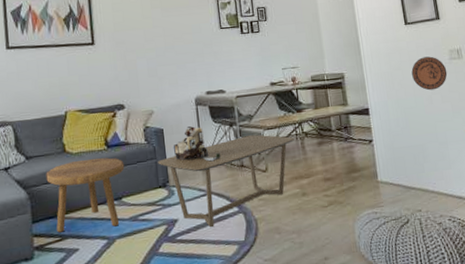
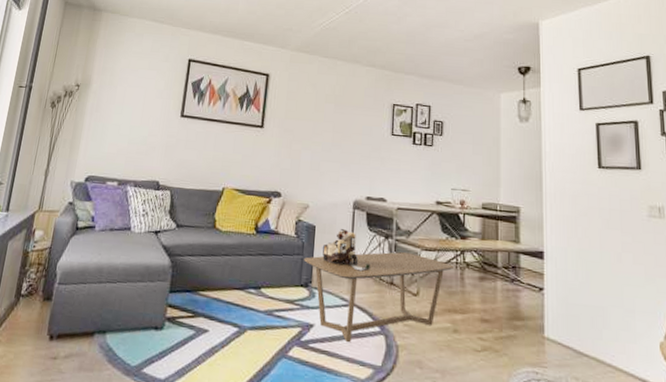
footstool: present [46,158,125,233] -> none [191,239,270,316]
decorative plate: present [411,56,448,91] -> none [600,207,644,248]

